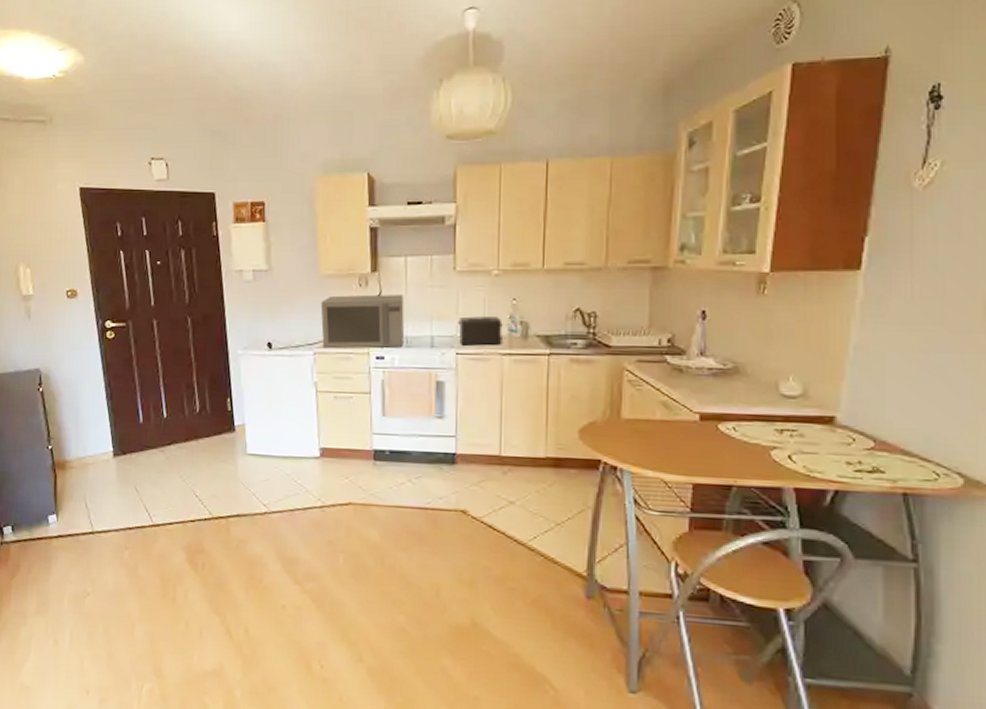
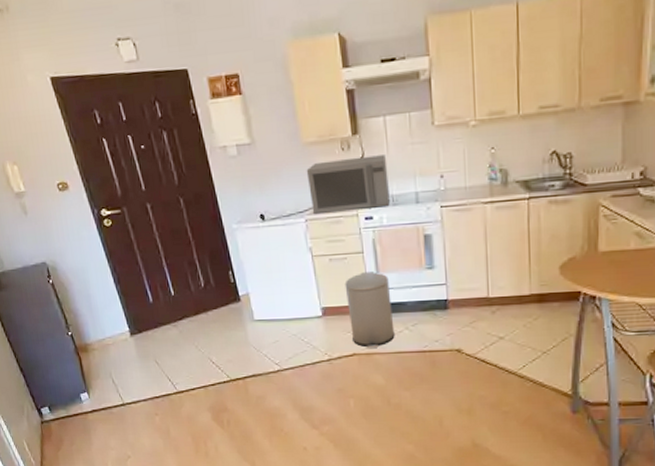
pedal bin: none [347,414,396,498] -> present [345,272,395,348]
toaster: present [459,316,503,346] -> none [442,167,484,198]

